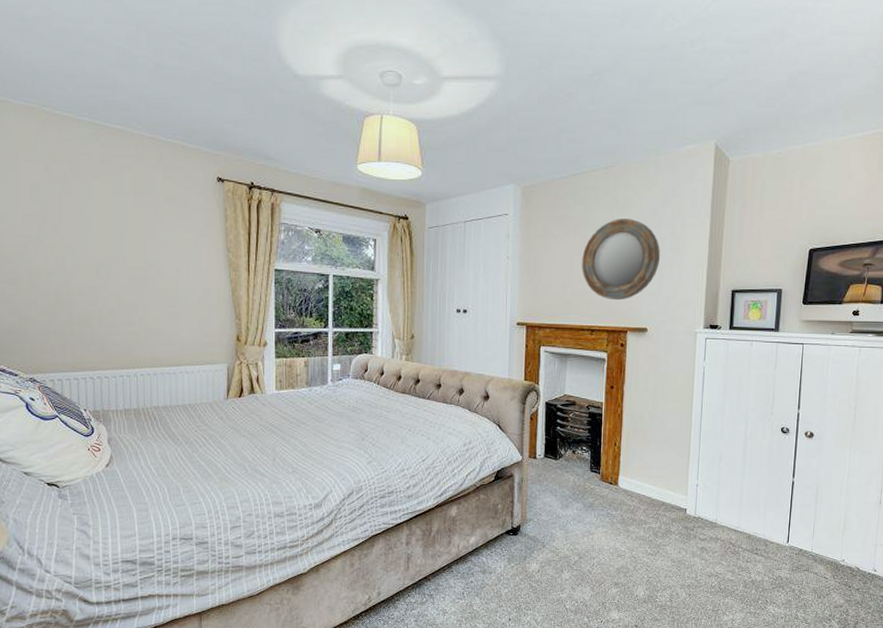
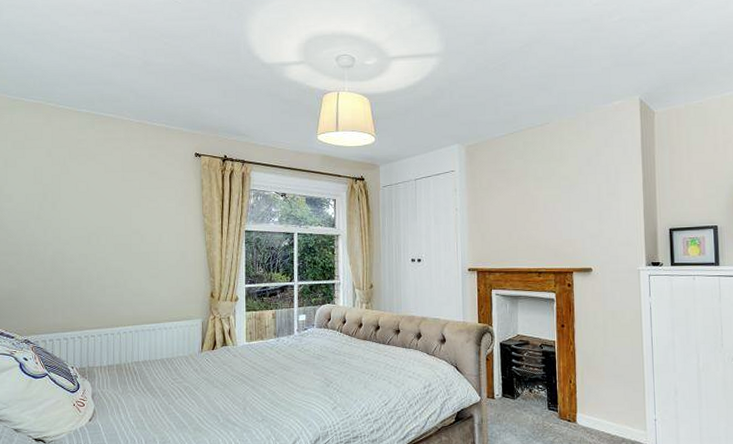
home mirror: present [582,219,660,300] -> none [525,169,598,244]

